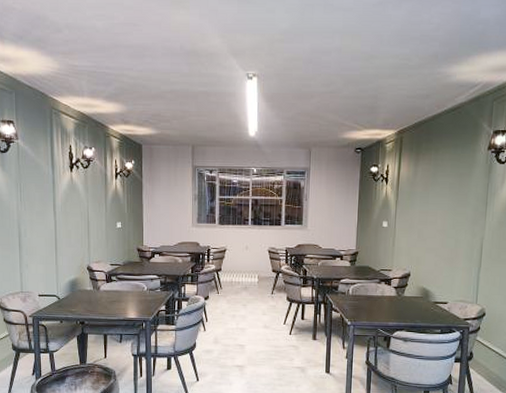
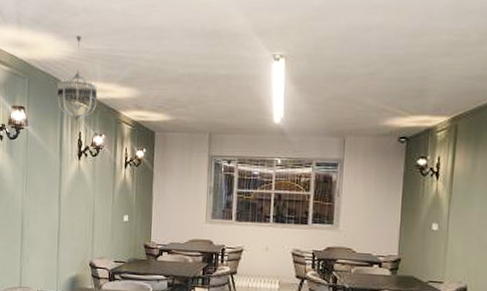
chandelier: none [45,52,85,135] -> present [57,35,98,122]

